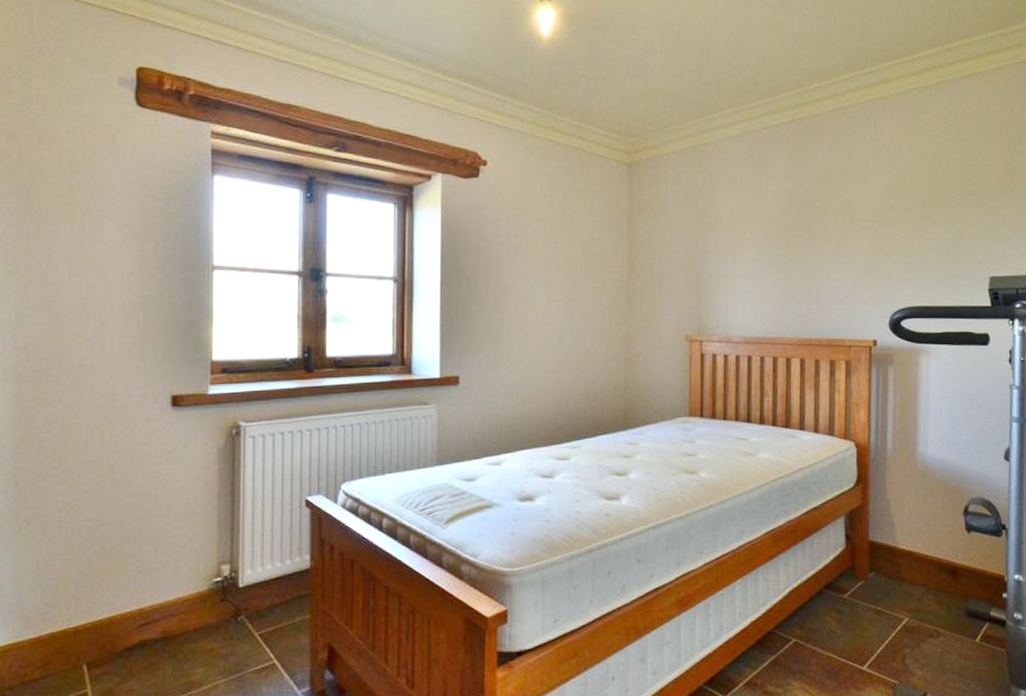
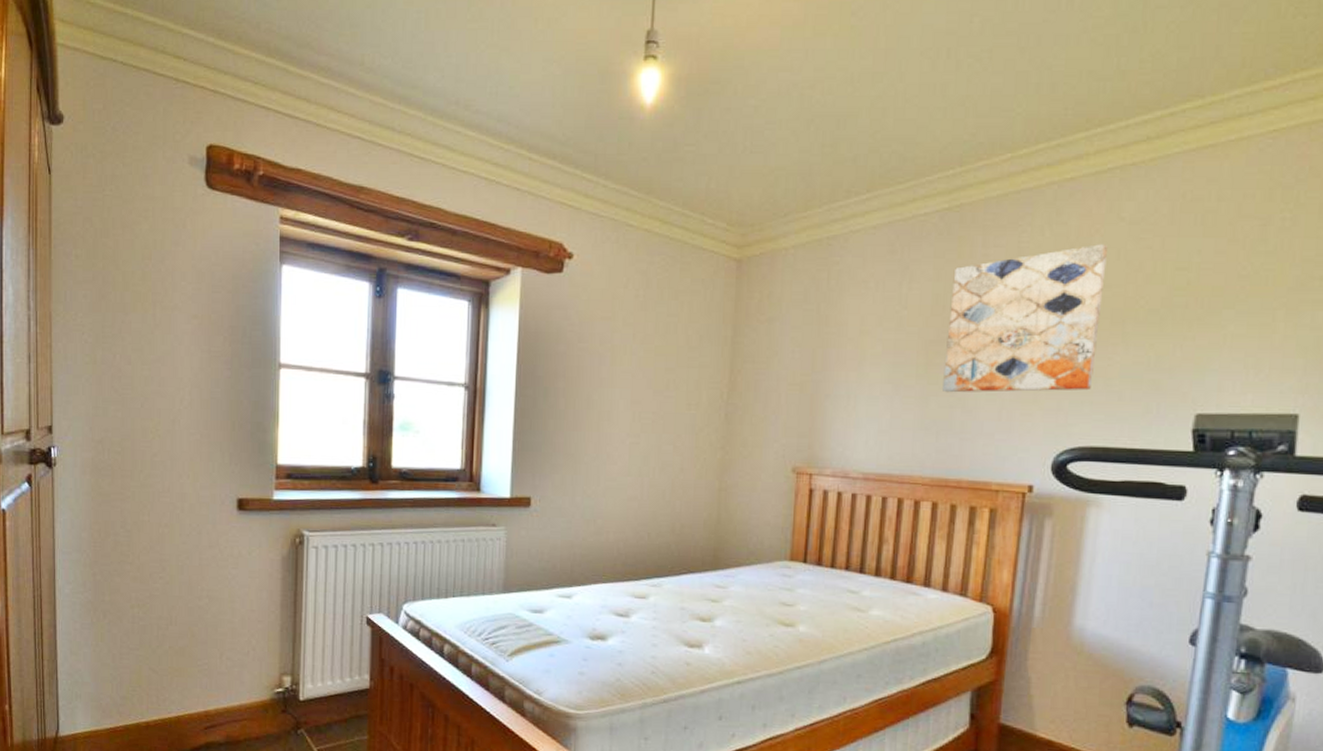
wall art: none [800,146,914,268] -> present [943,243,1107,393]

